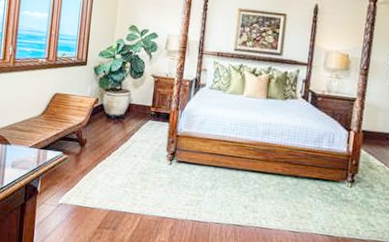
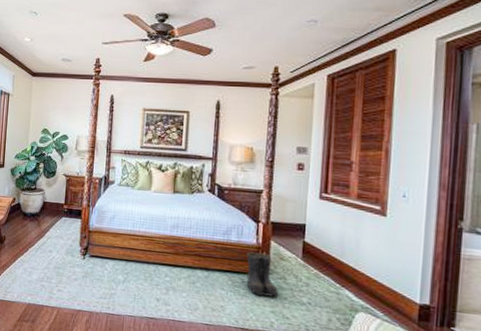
boots: none [334,160,367,205] -> present [246,252,281,297]

